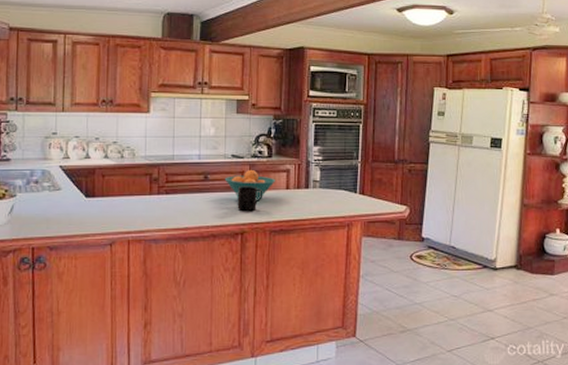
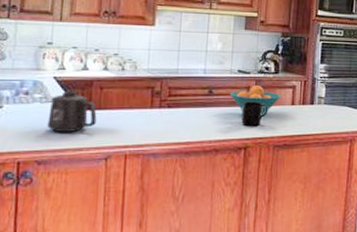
mug: none [56,179,101,219] -> present [47,90,97,132]

